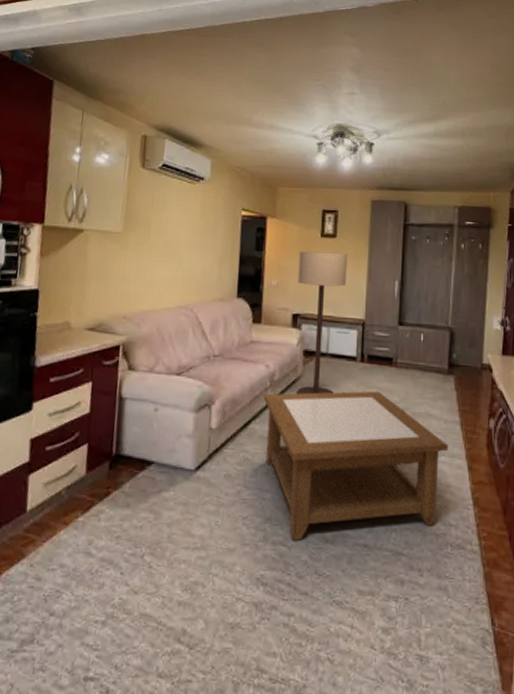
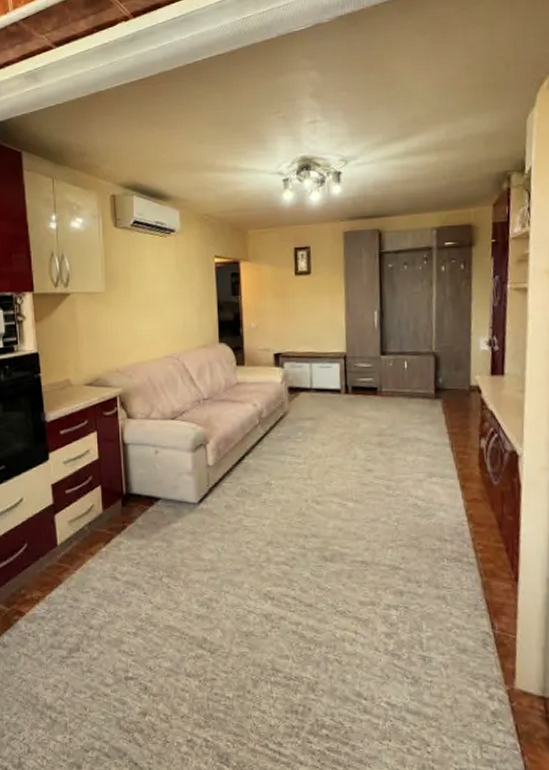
coffee table: present [263,391,448,541] -> none [254,420,439,560]
floor lamp: present [297,251,347,395] -> none [275,289,325,429]

